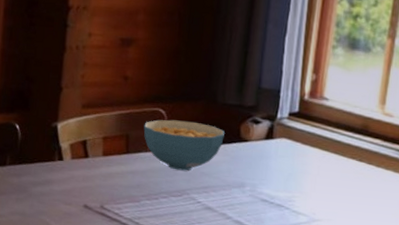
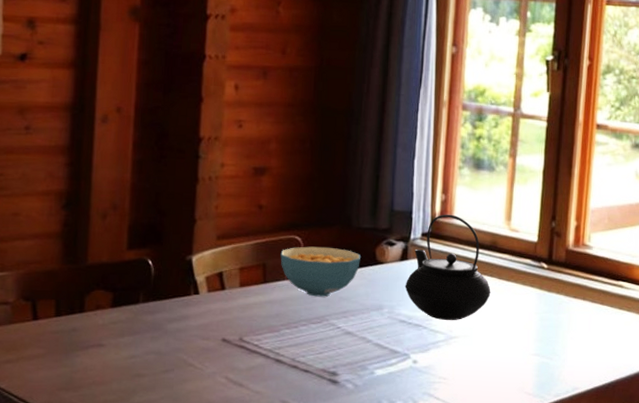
teapot: none [268,94,359,204] -> present [405,214,491,321]

